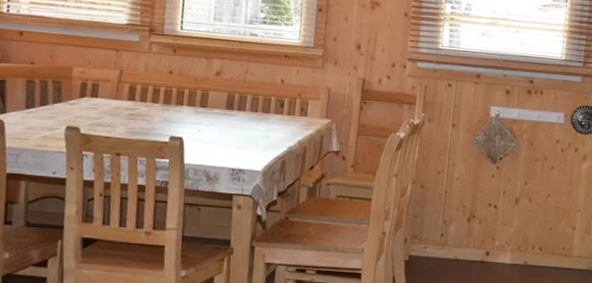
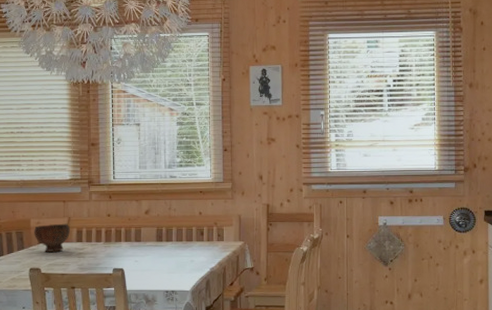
bowl: none [75,76,121,110] -> present [34,223,70,252]

